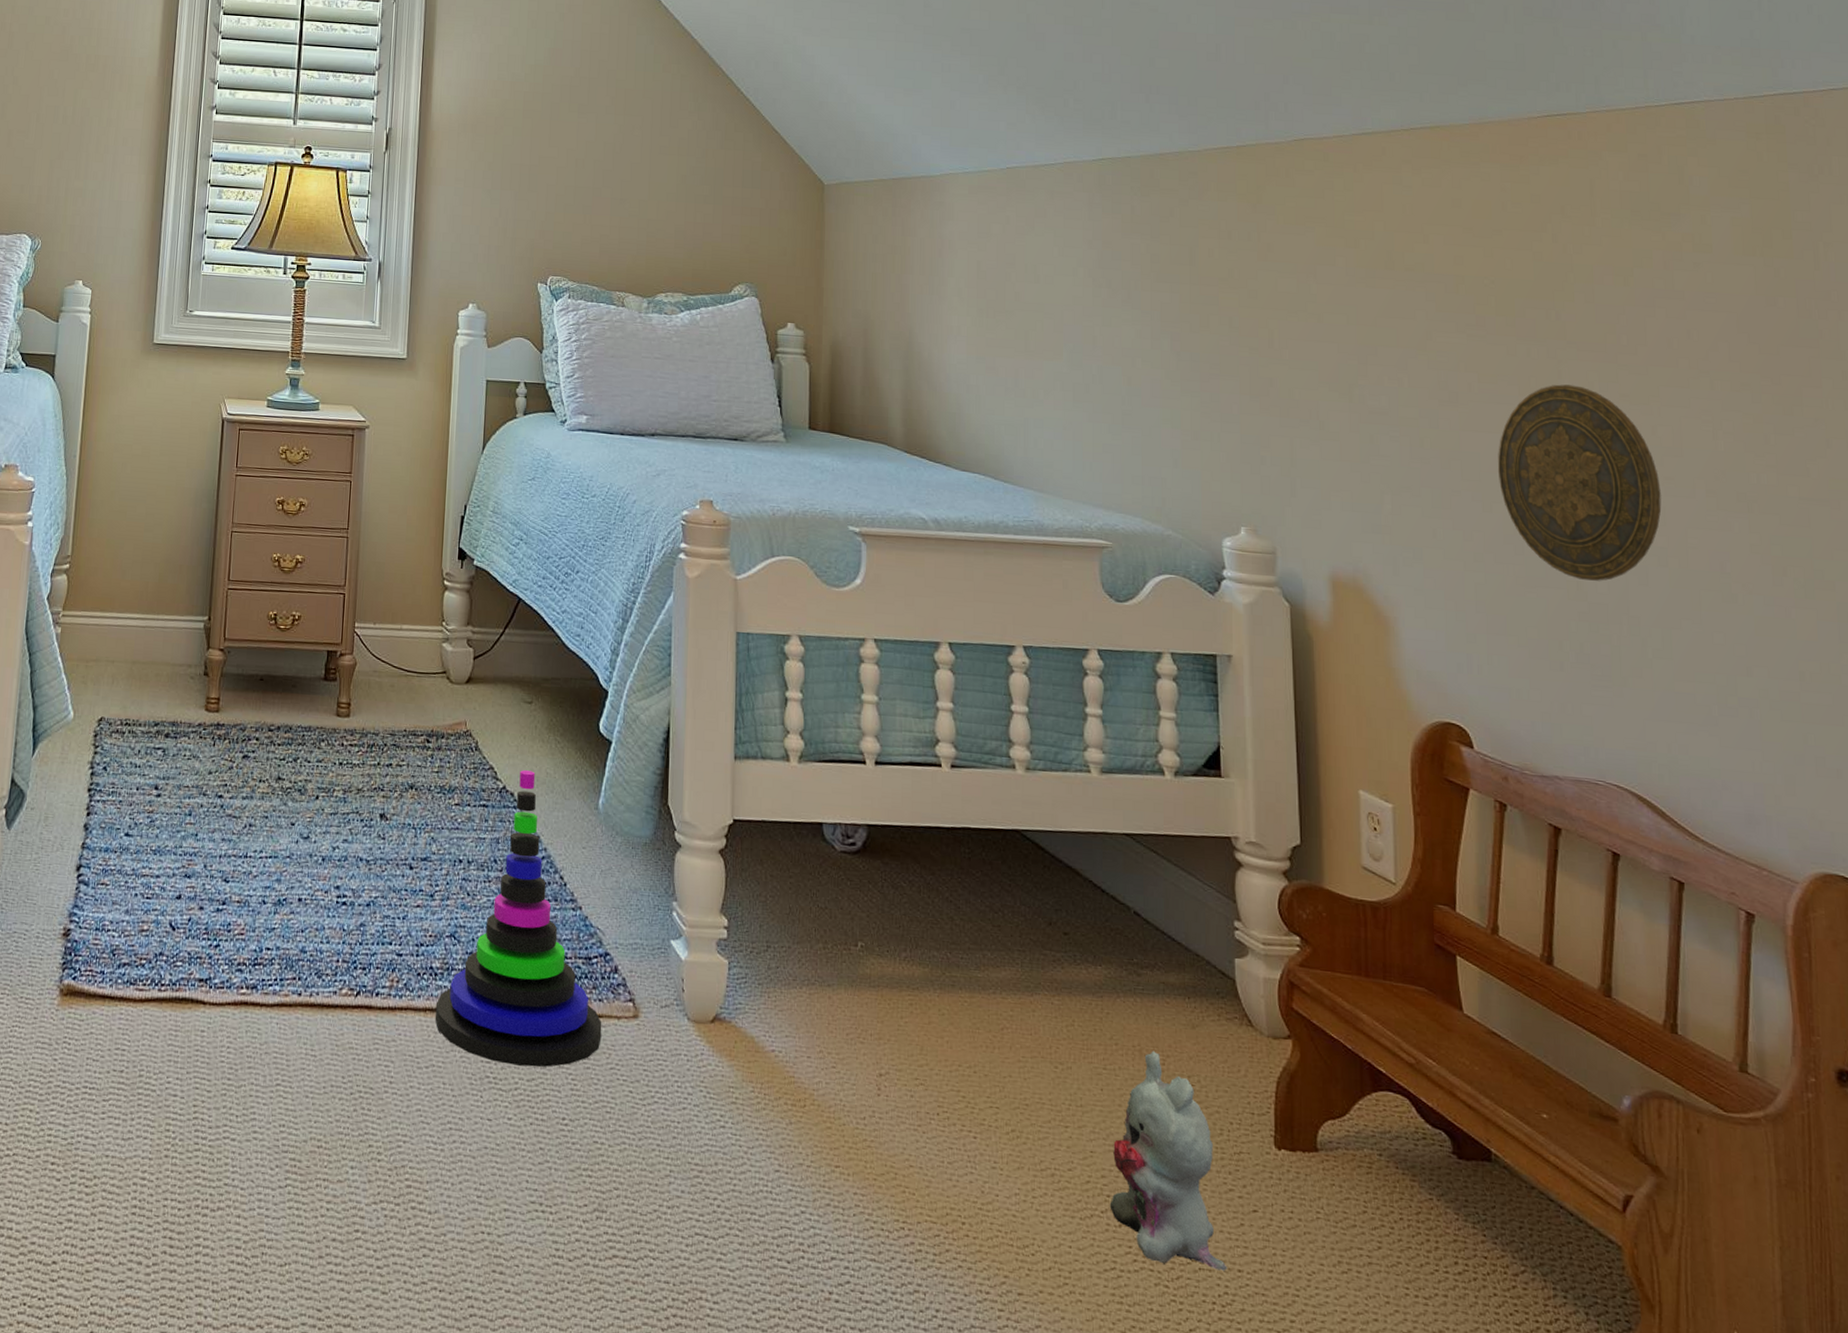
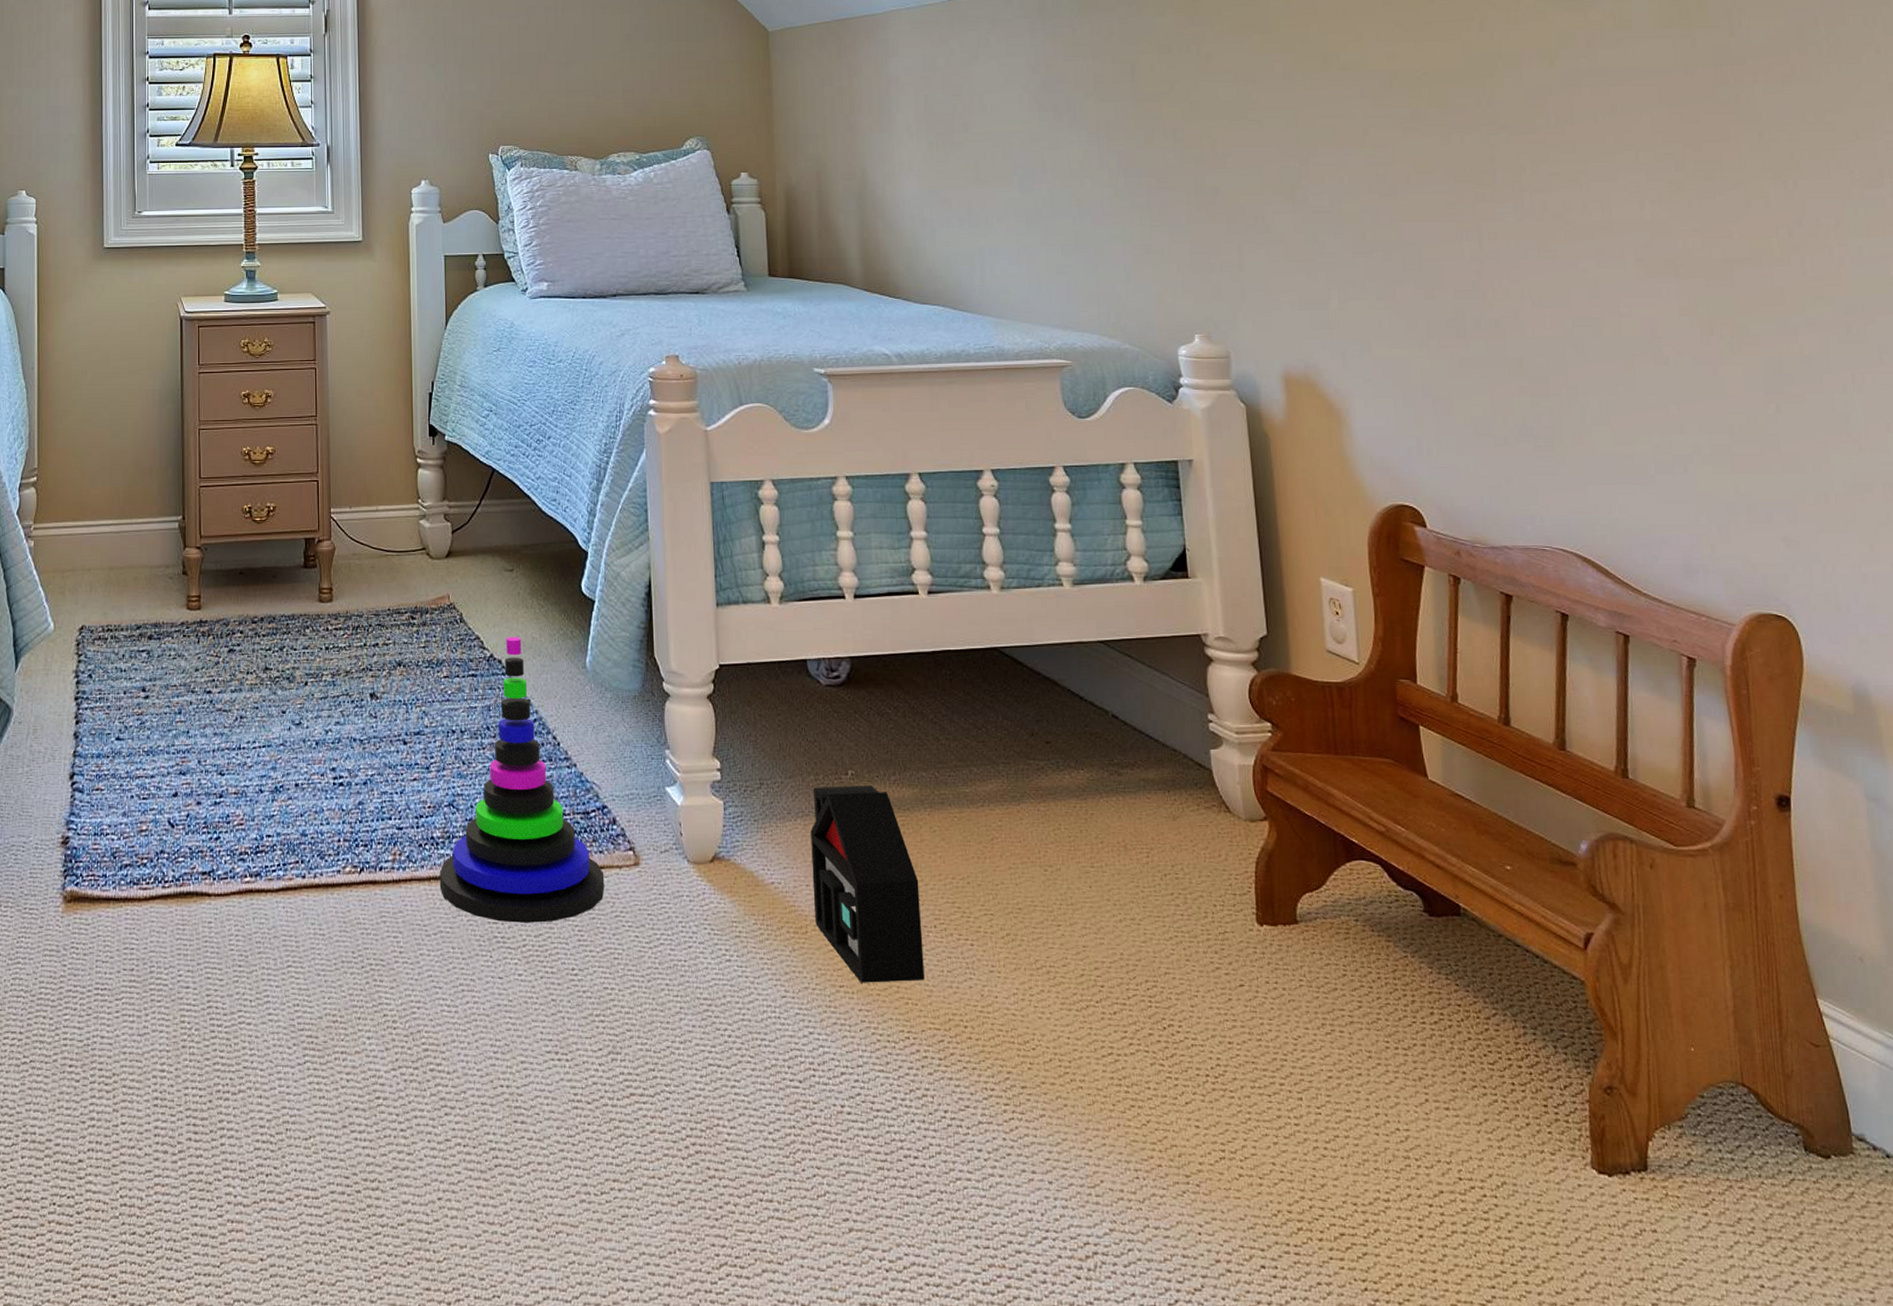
toy house: none [814,955,924,1170] -> present [810,785,925,983]
plush toy: present [1109,1050,1227,1271] -> none [1104,845,1218,1046]
decorative plate: present [1497,384,1662,581] -> none [1437,168,1594,356]

